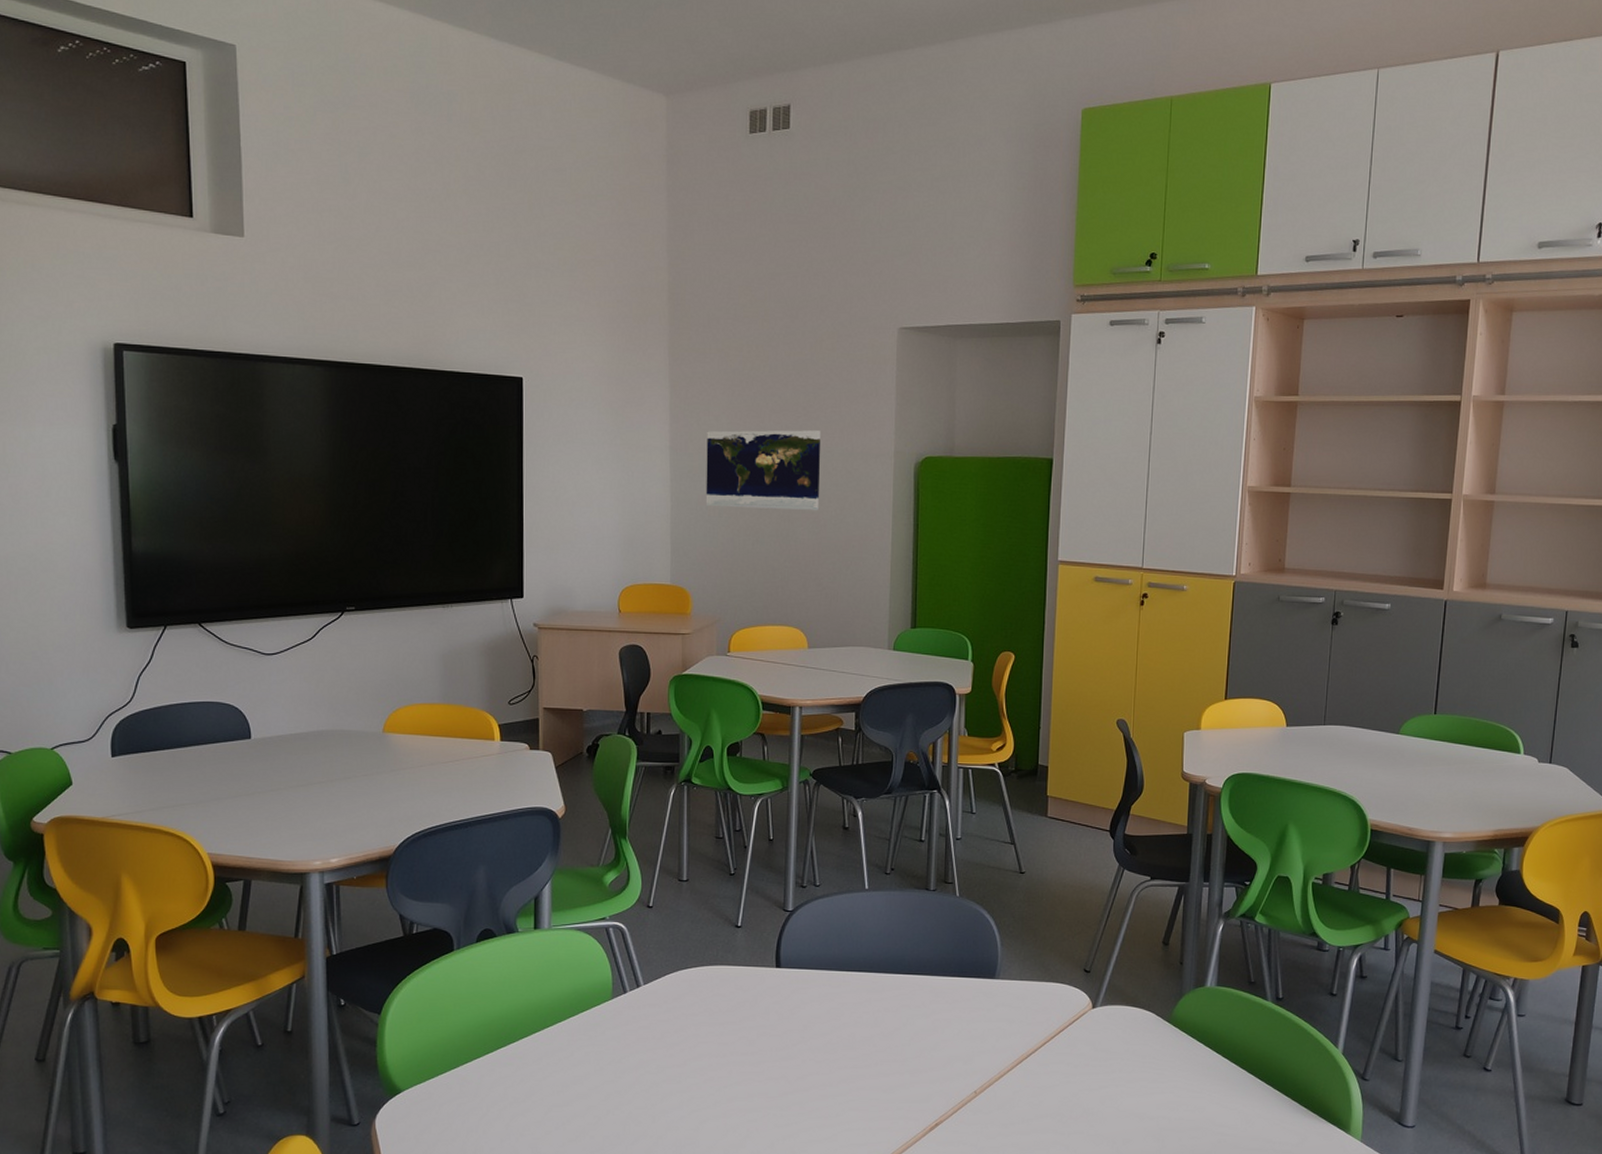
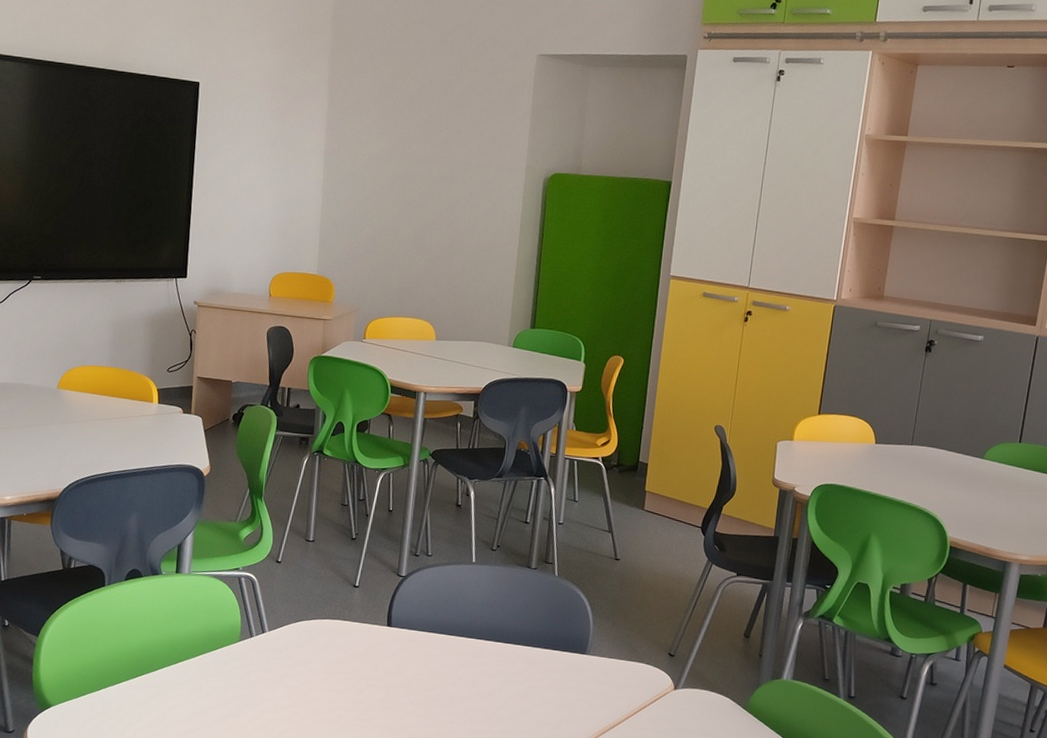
map: present [705,430,822,510] -> none [352,139,461,216]

